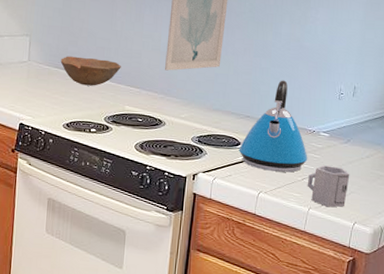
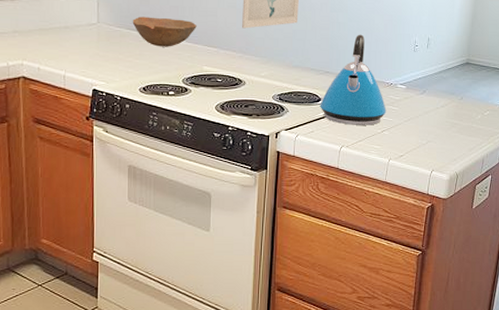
cup: present [307,165,350,207] -> none [386,117,427,157]

